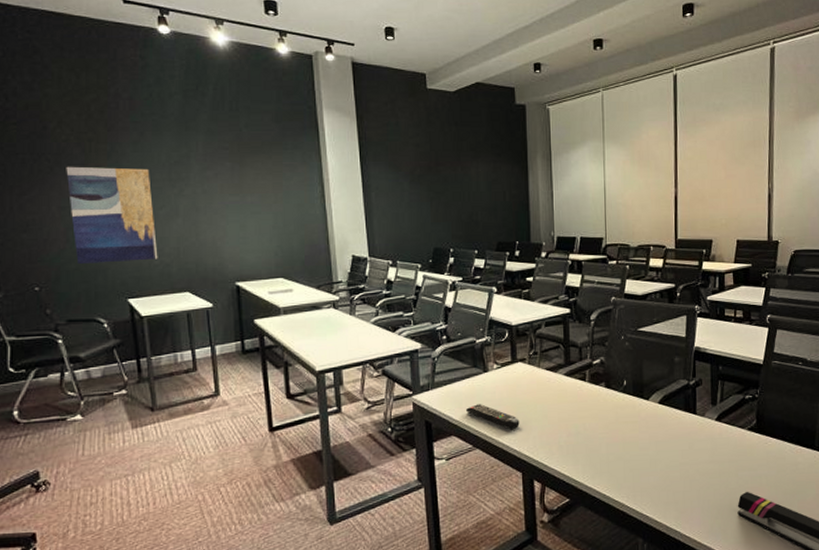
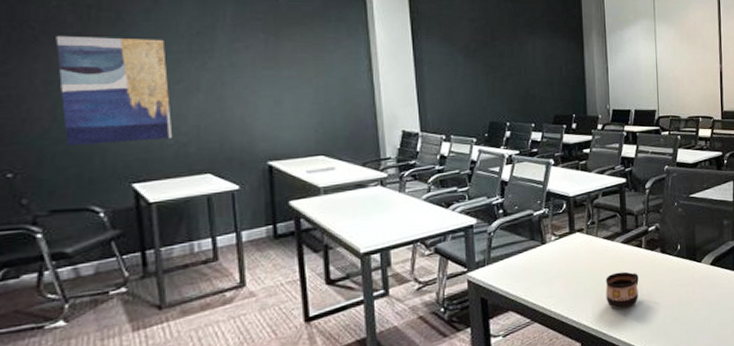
remote control: present [465,404,520,430] -> none [523,276,578,301]
cup: none [547,404,582,442] -> present [605,271,639,309]

